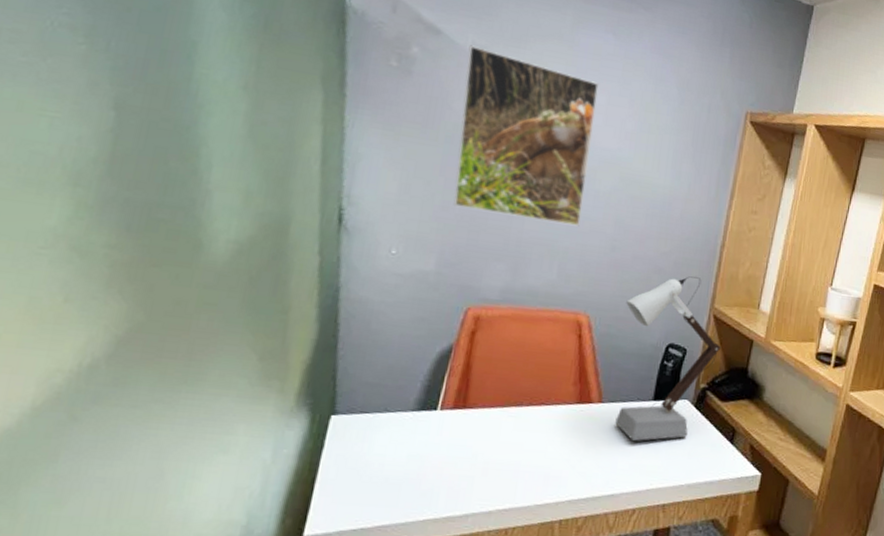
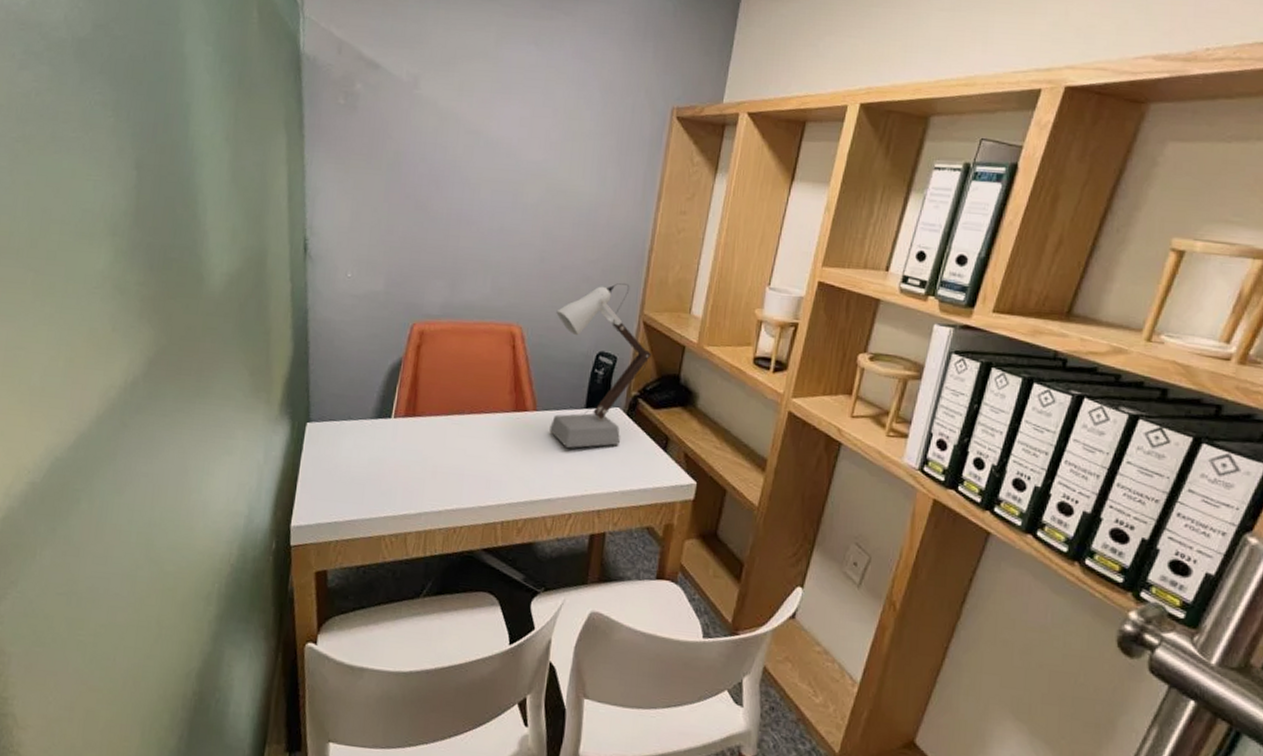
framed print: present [453,45,599,227] -> none [397,75,523,240]

